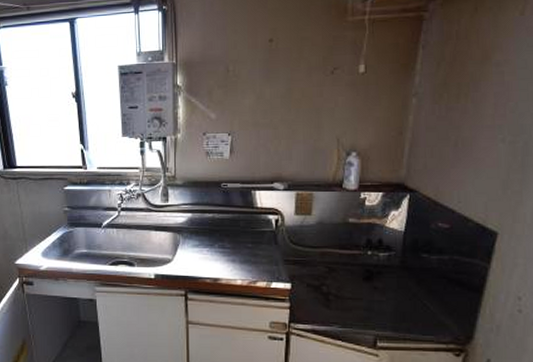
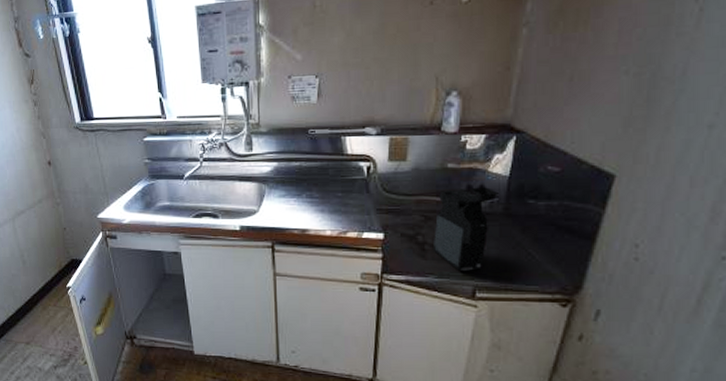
coffee maker: none [337,241,396,321] -> present [434,187,499,271]

